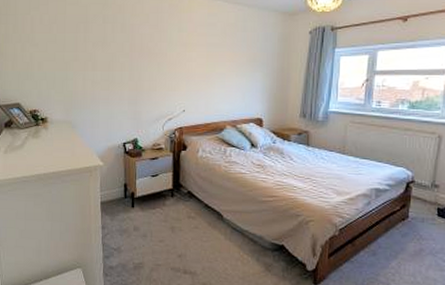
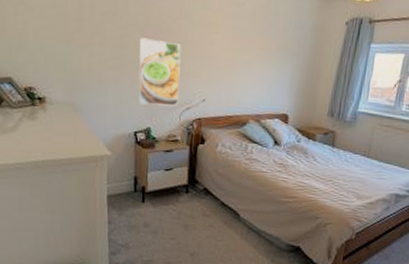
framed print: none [125,61,162,119] -> present [138,38,181,107]

